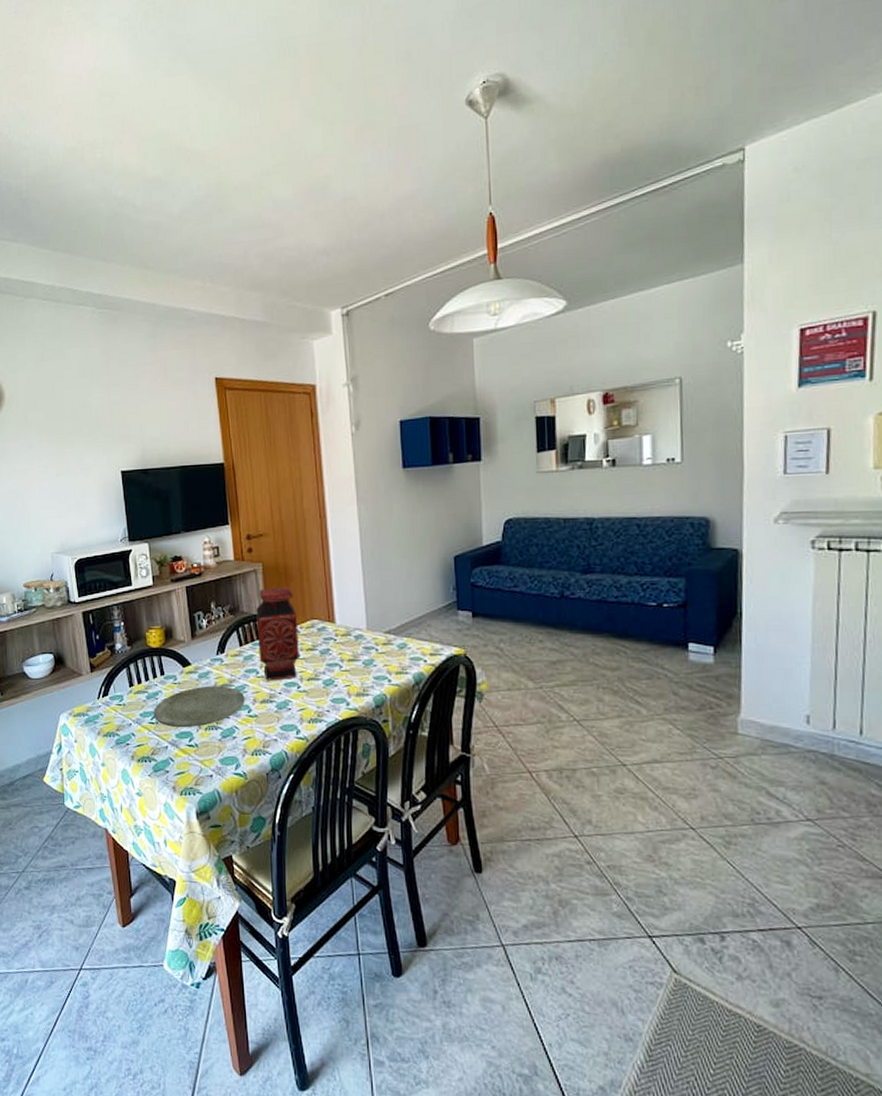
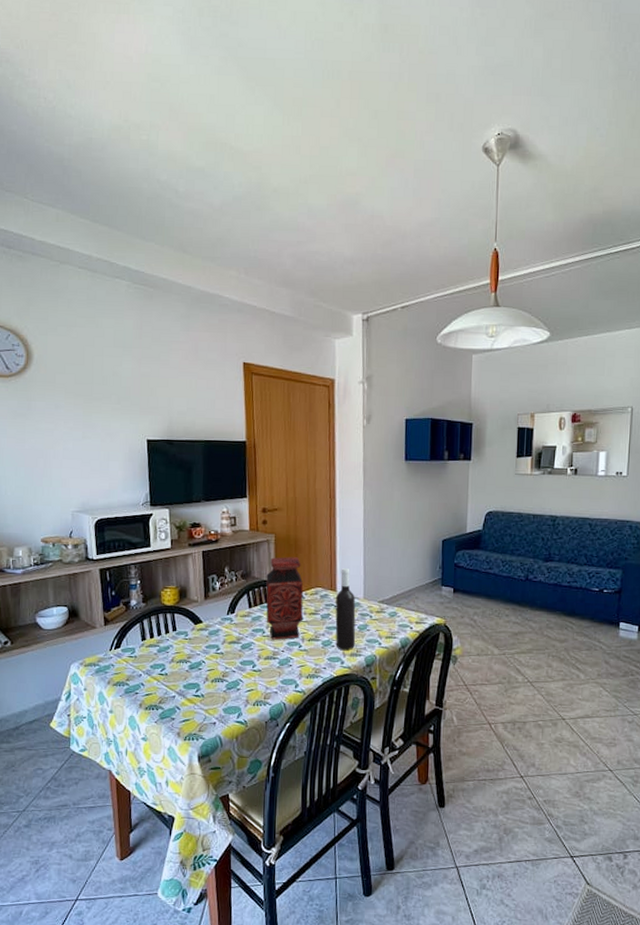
plate: present [153,686,245,728] -> none [163,642,251,680]
wine bottle: none [335,595,362,690] -> present [335,567,356,651]

